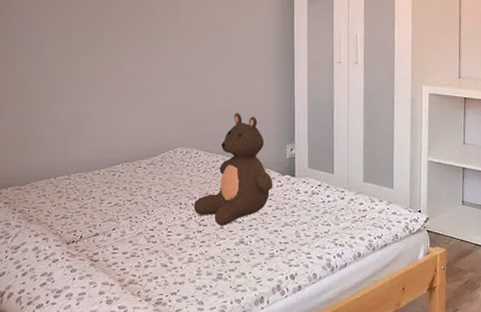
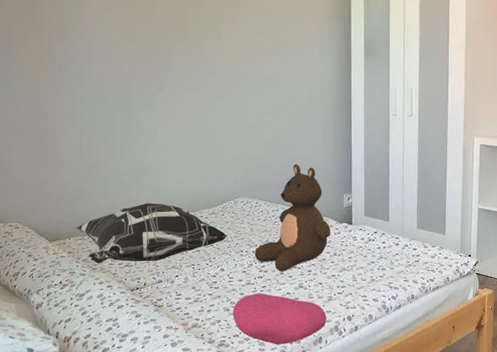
decorative pillow: none [12,152,166,215] -> present [75,203,228,264]
cushion: none [171,248,268,304] -> present [233,292,327,344]

